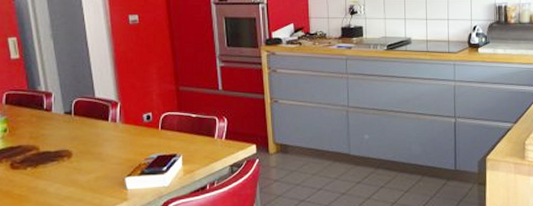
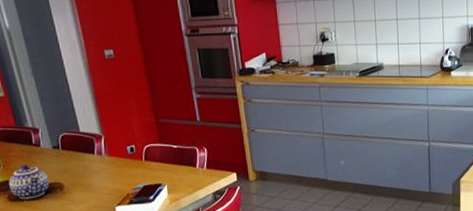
teapot: none [13,129,57,168] -> present [9,164,49,200]

